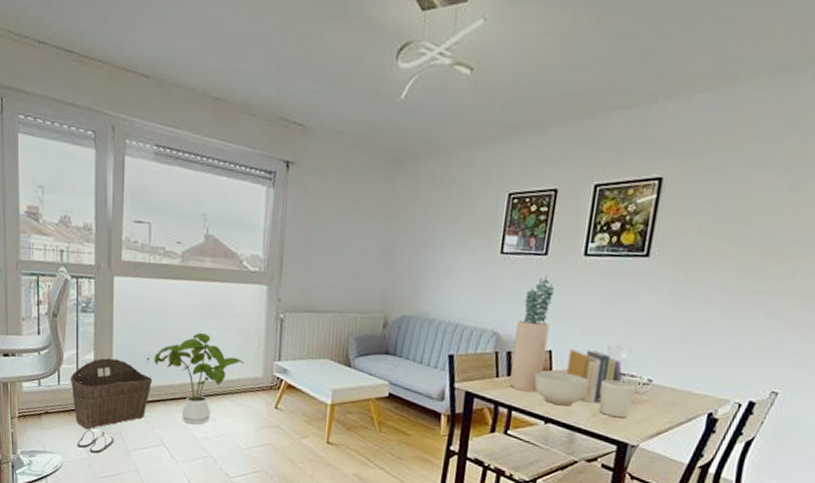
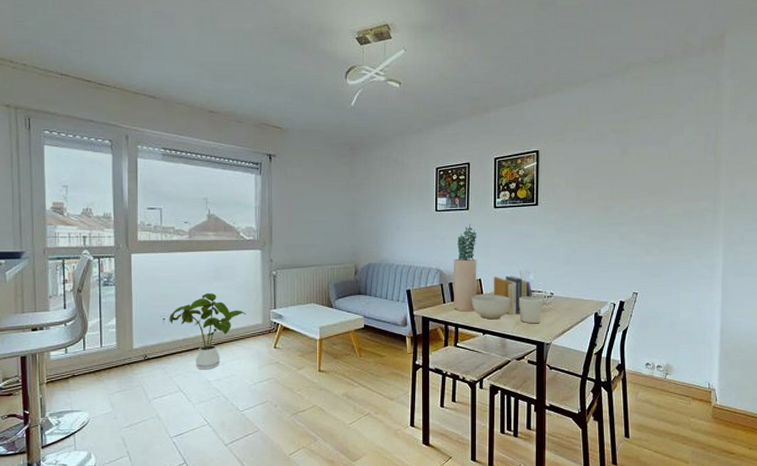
wicker basket: present [70,358,153,429] -> none [94,322,169,385]
slippers: present [77,429,114,453] -> none [103,385,136,406]

